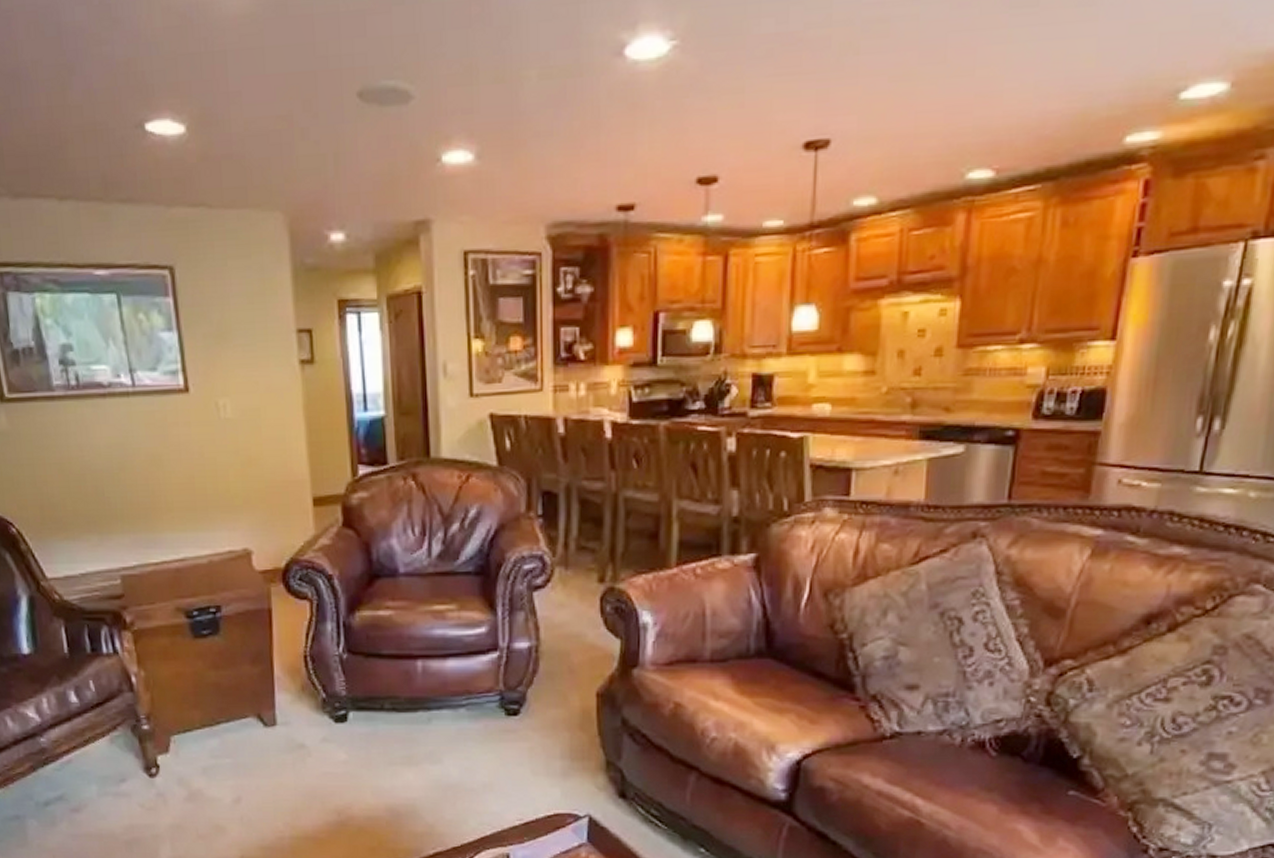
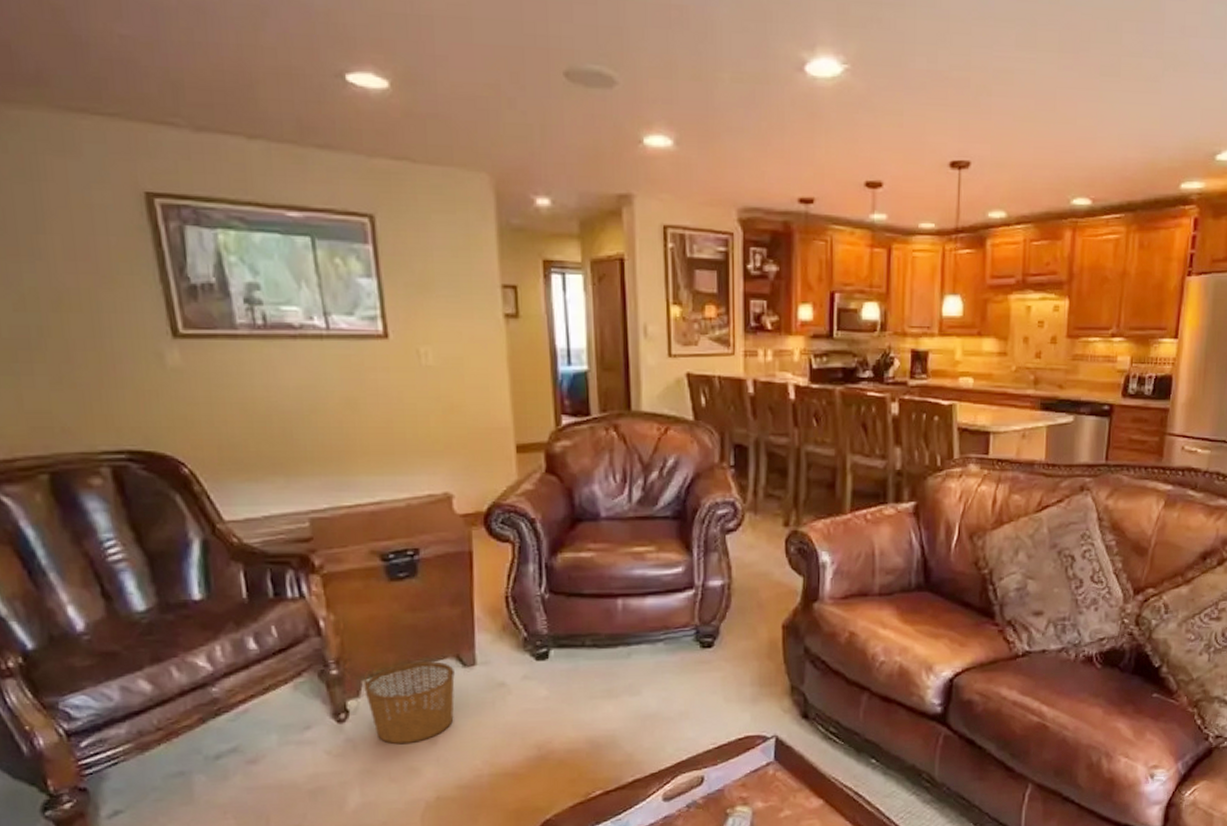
basket: none [172,720,257,802] -> present [363,661,456,745]

